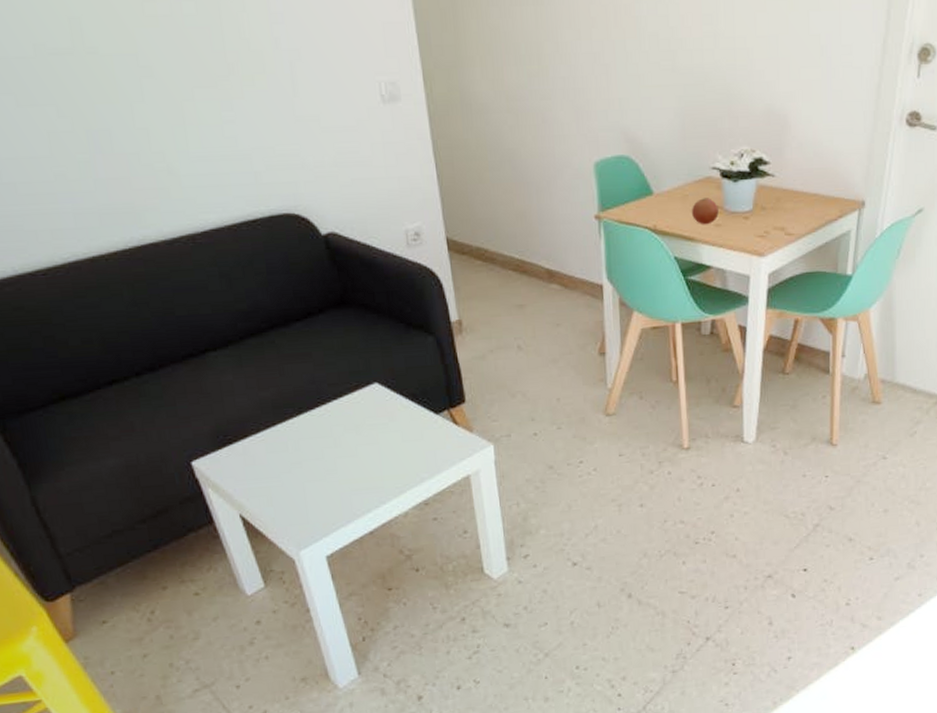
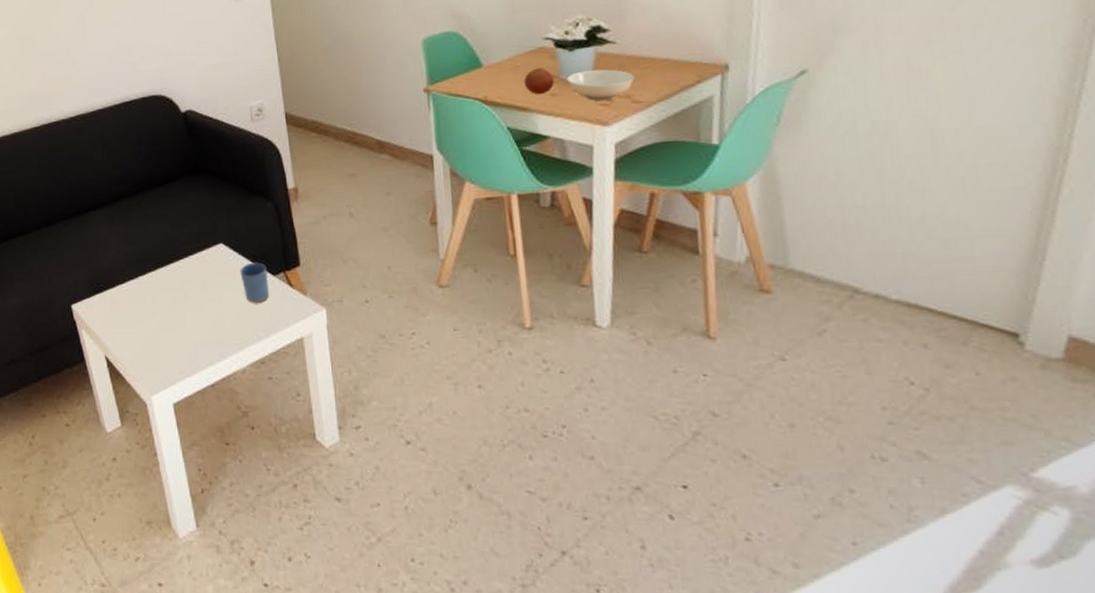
mug: none [398,401,432,444] -> present [240,262,269,303]
bowl: none [730,201,789,232] -> present [567,69,635,101]

